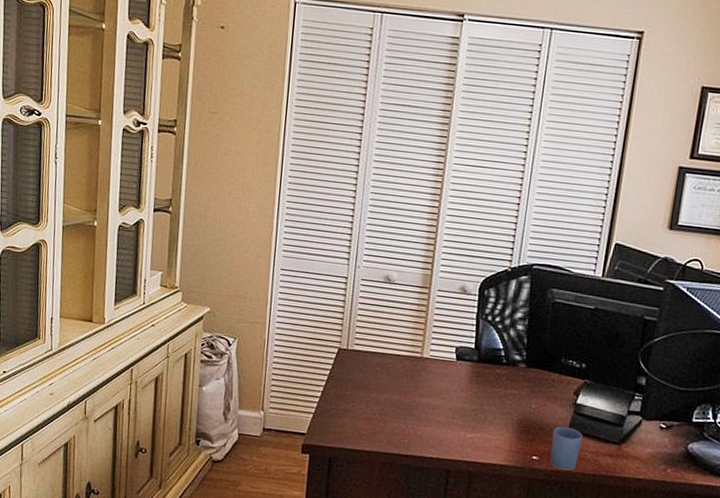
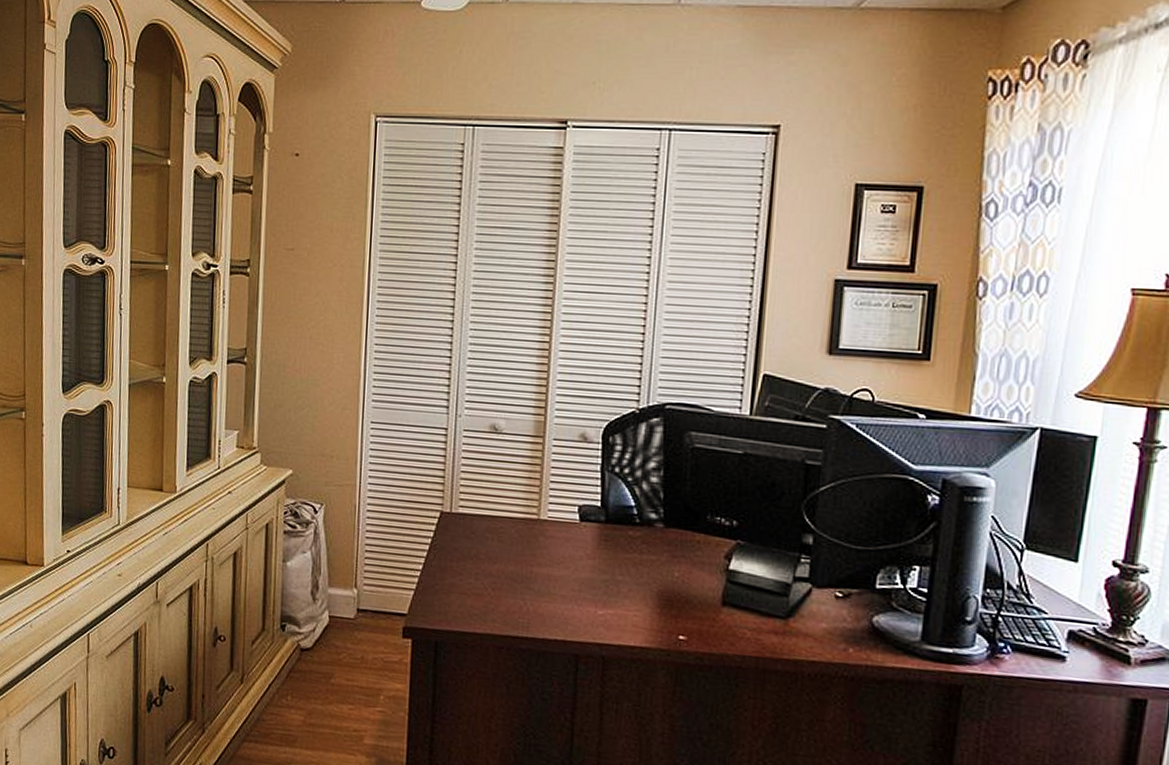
mug: present [550,426,583,472] -> none [700,598,739,654]

